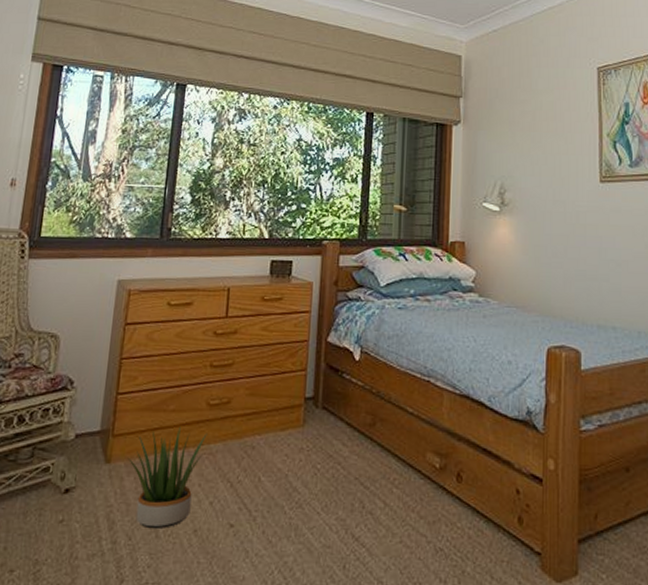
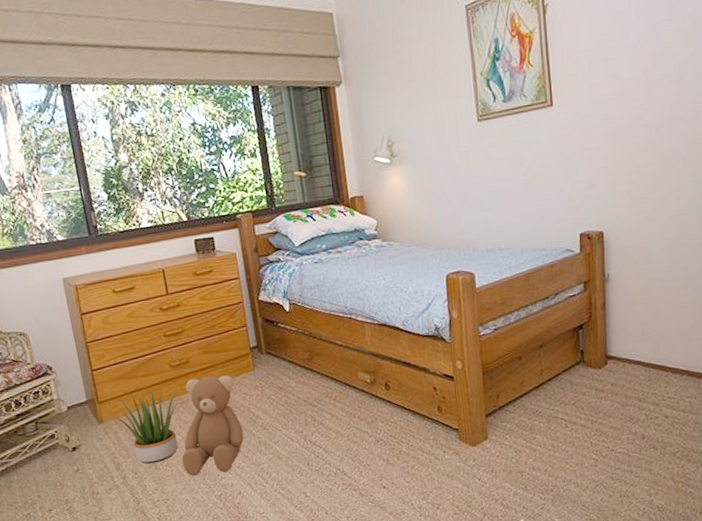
teddy bear: none [189,425,277,558] -> present [181,375,244,475]

